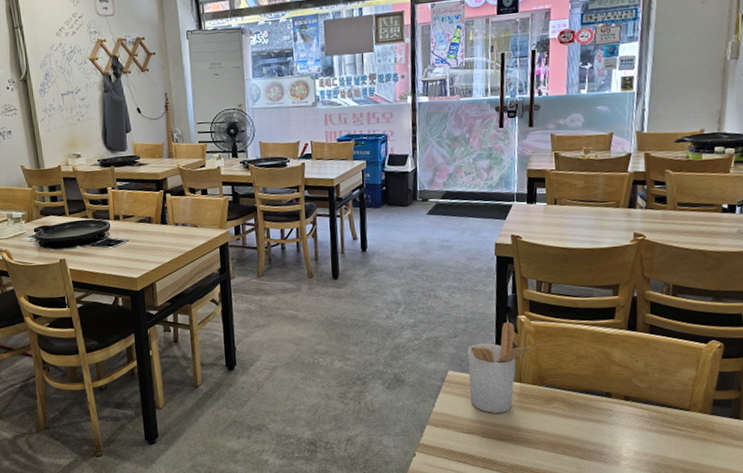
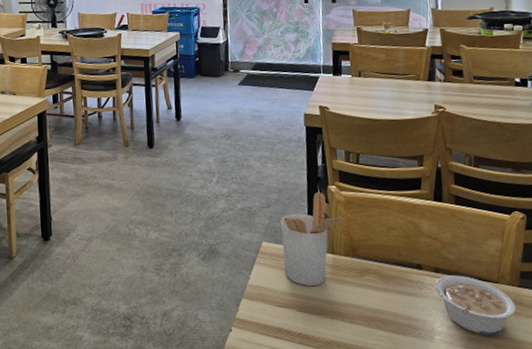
legume: none [624,403,707,461] -> present [435,275,517,335]

